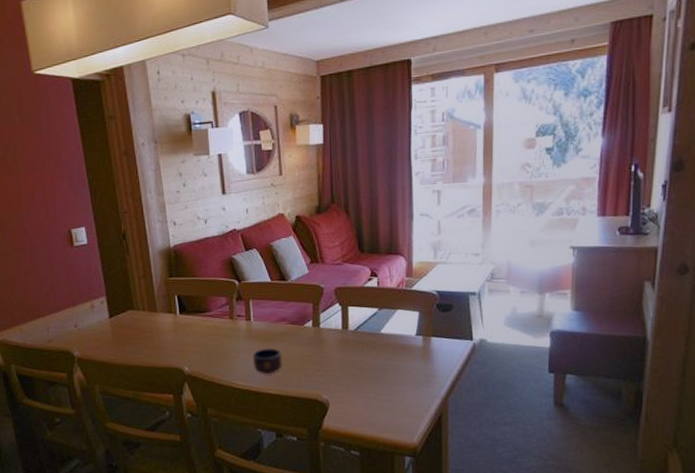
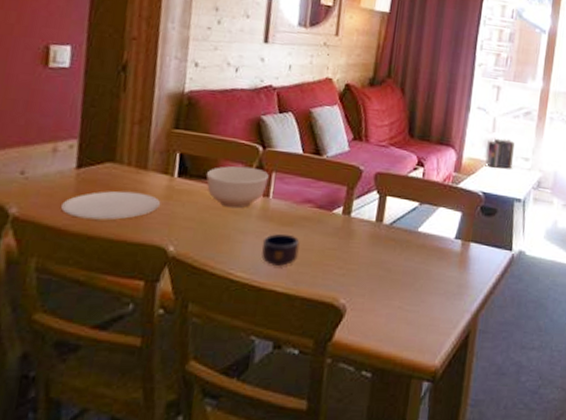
plate: none [106,329,172,354] -> present [61,190,161,221]
bowl: none [199,298,248,333] -> present [206,165,269,209]
books: none [435,239,462,267] -> present [485,138,515,169]

